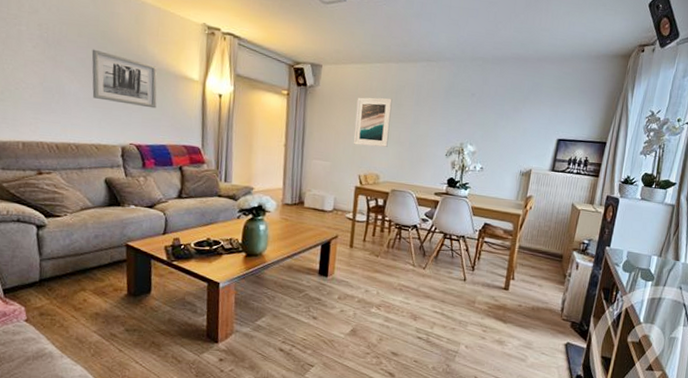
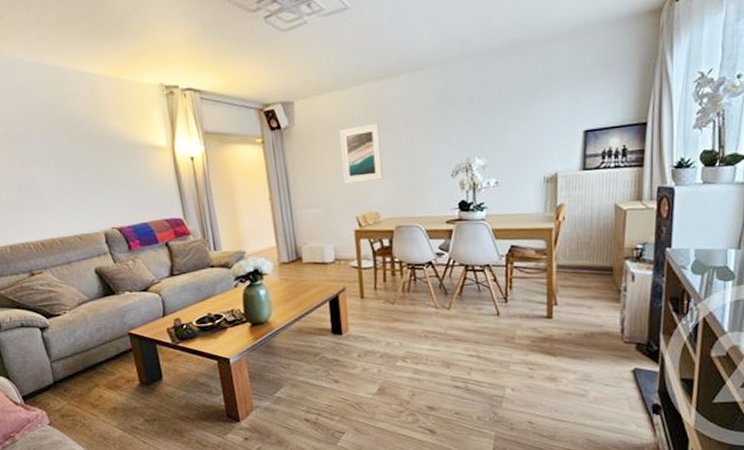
wall art: present [91,49,157,109] -> none [55,136,130,188]

